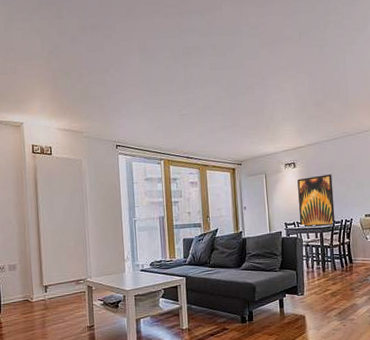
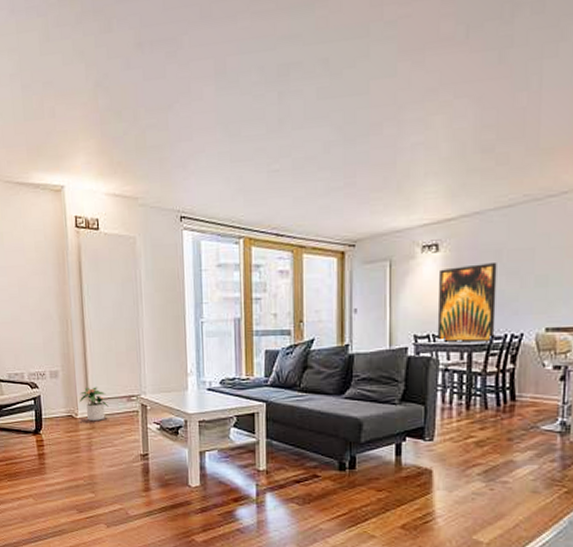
potted plant: none [34,275,60,303] -> present [79,387,109,421]

